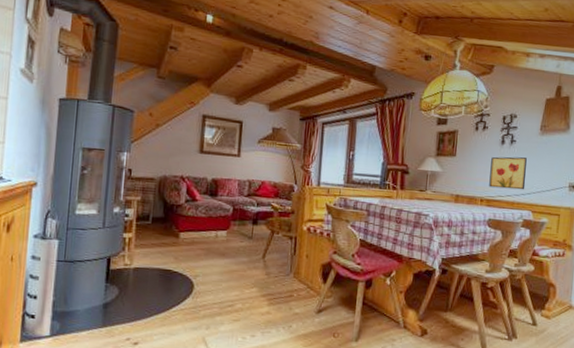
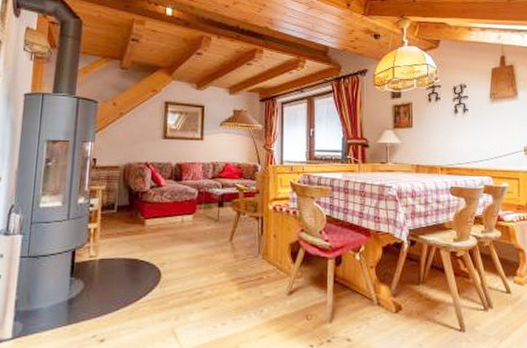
wall art: present [489,156,527,190] -> none [447,125,483,157]

